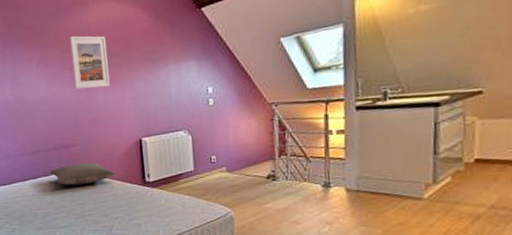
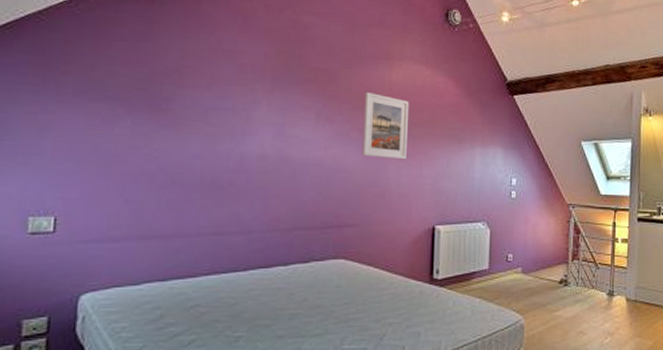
pillow: present [49,162,115,186] -> none [309,250,397,278]

